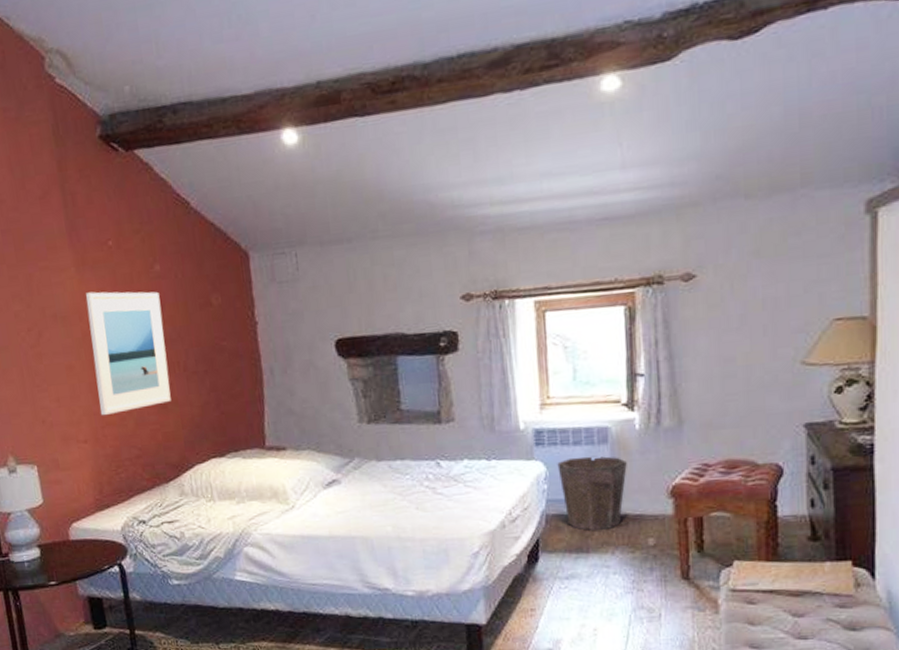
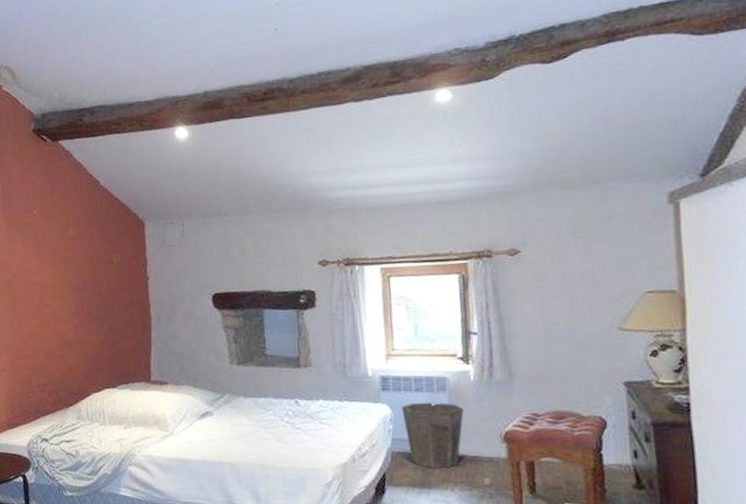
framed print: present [85,291,171,416] -> none [12,249,75,350]

